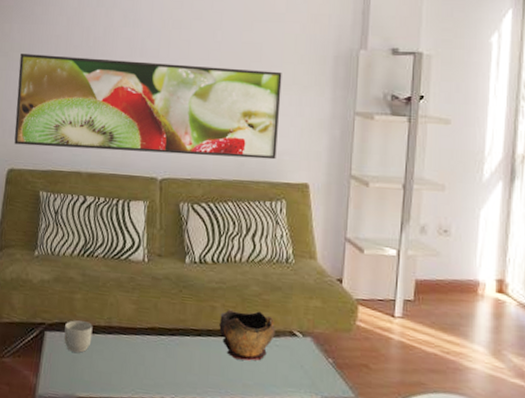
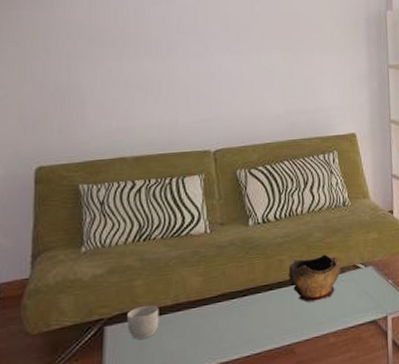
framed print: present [14,54,282,160] -> none [35,36,324,140]

